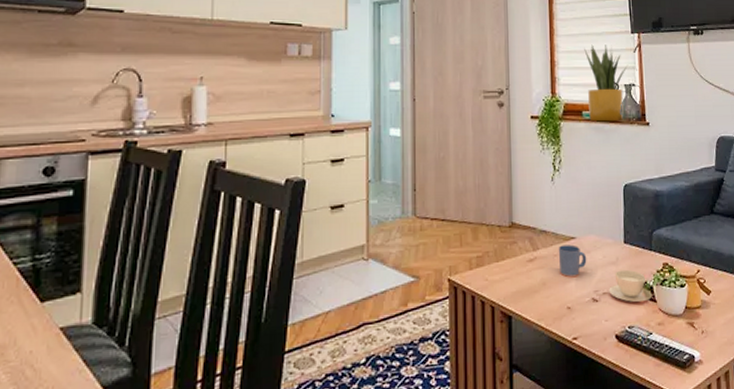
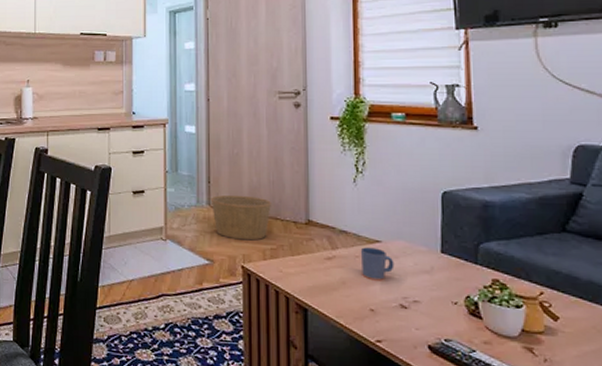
basket: none [416,201,477,251] -> present [210,194,271,241]
planter: present [584,44,628,122] -> none [395,43,450,125]
teacup: present [609,269,652,303] -> none [421,280,476,317]

